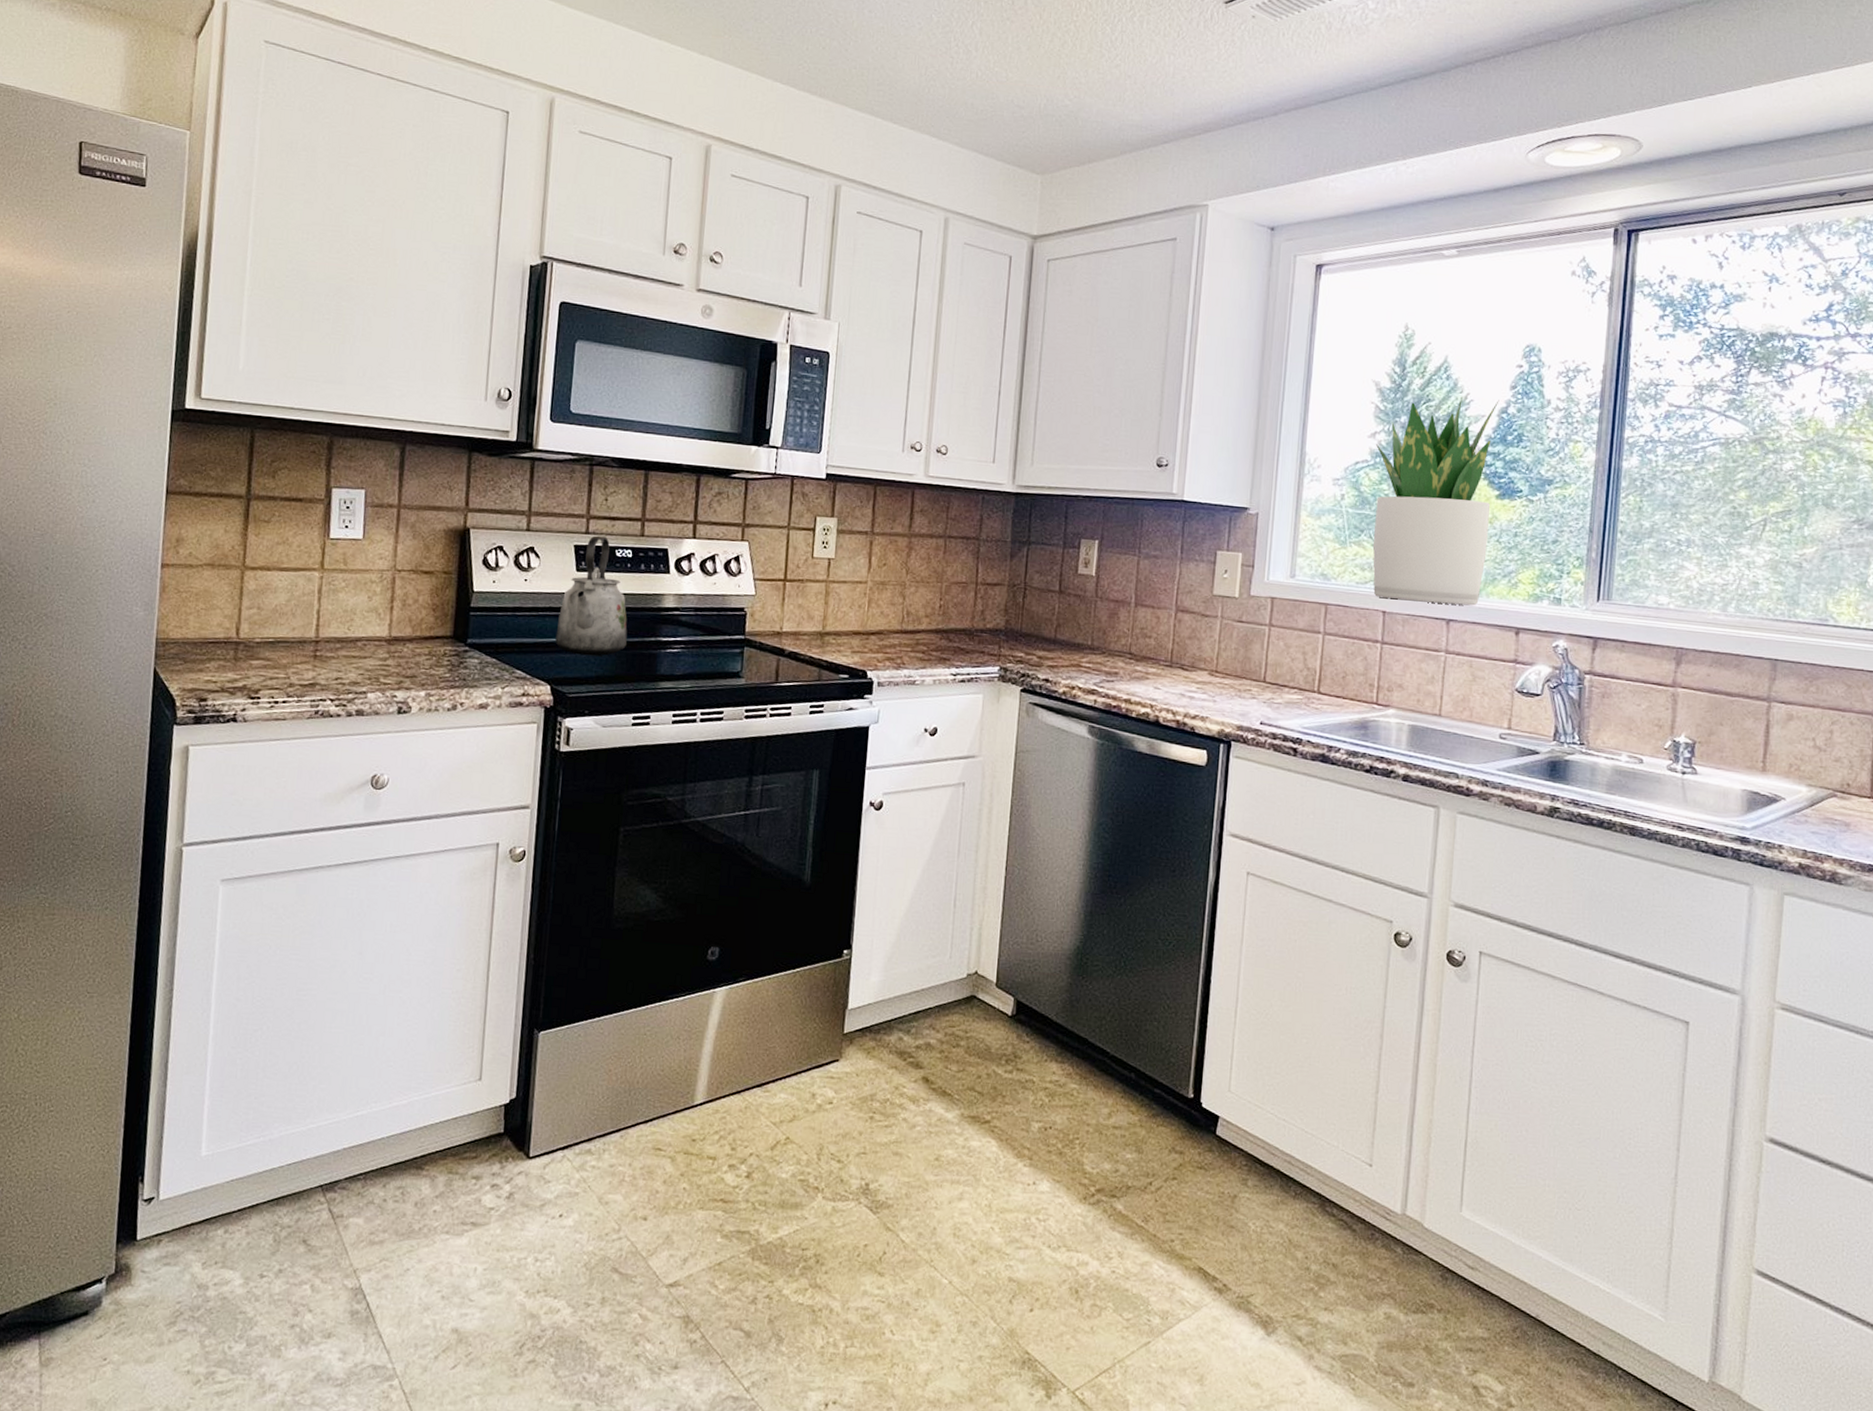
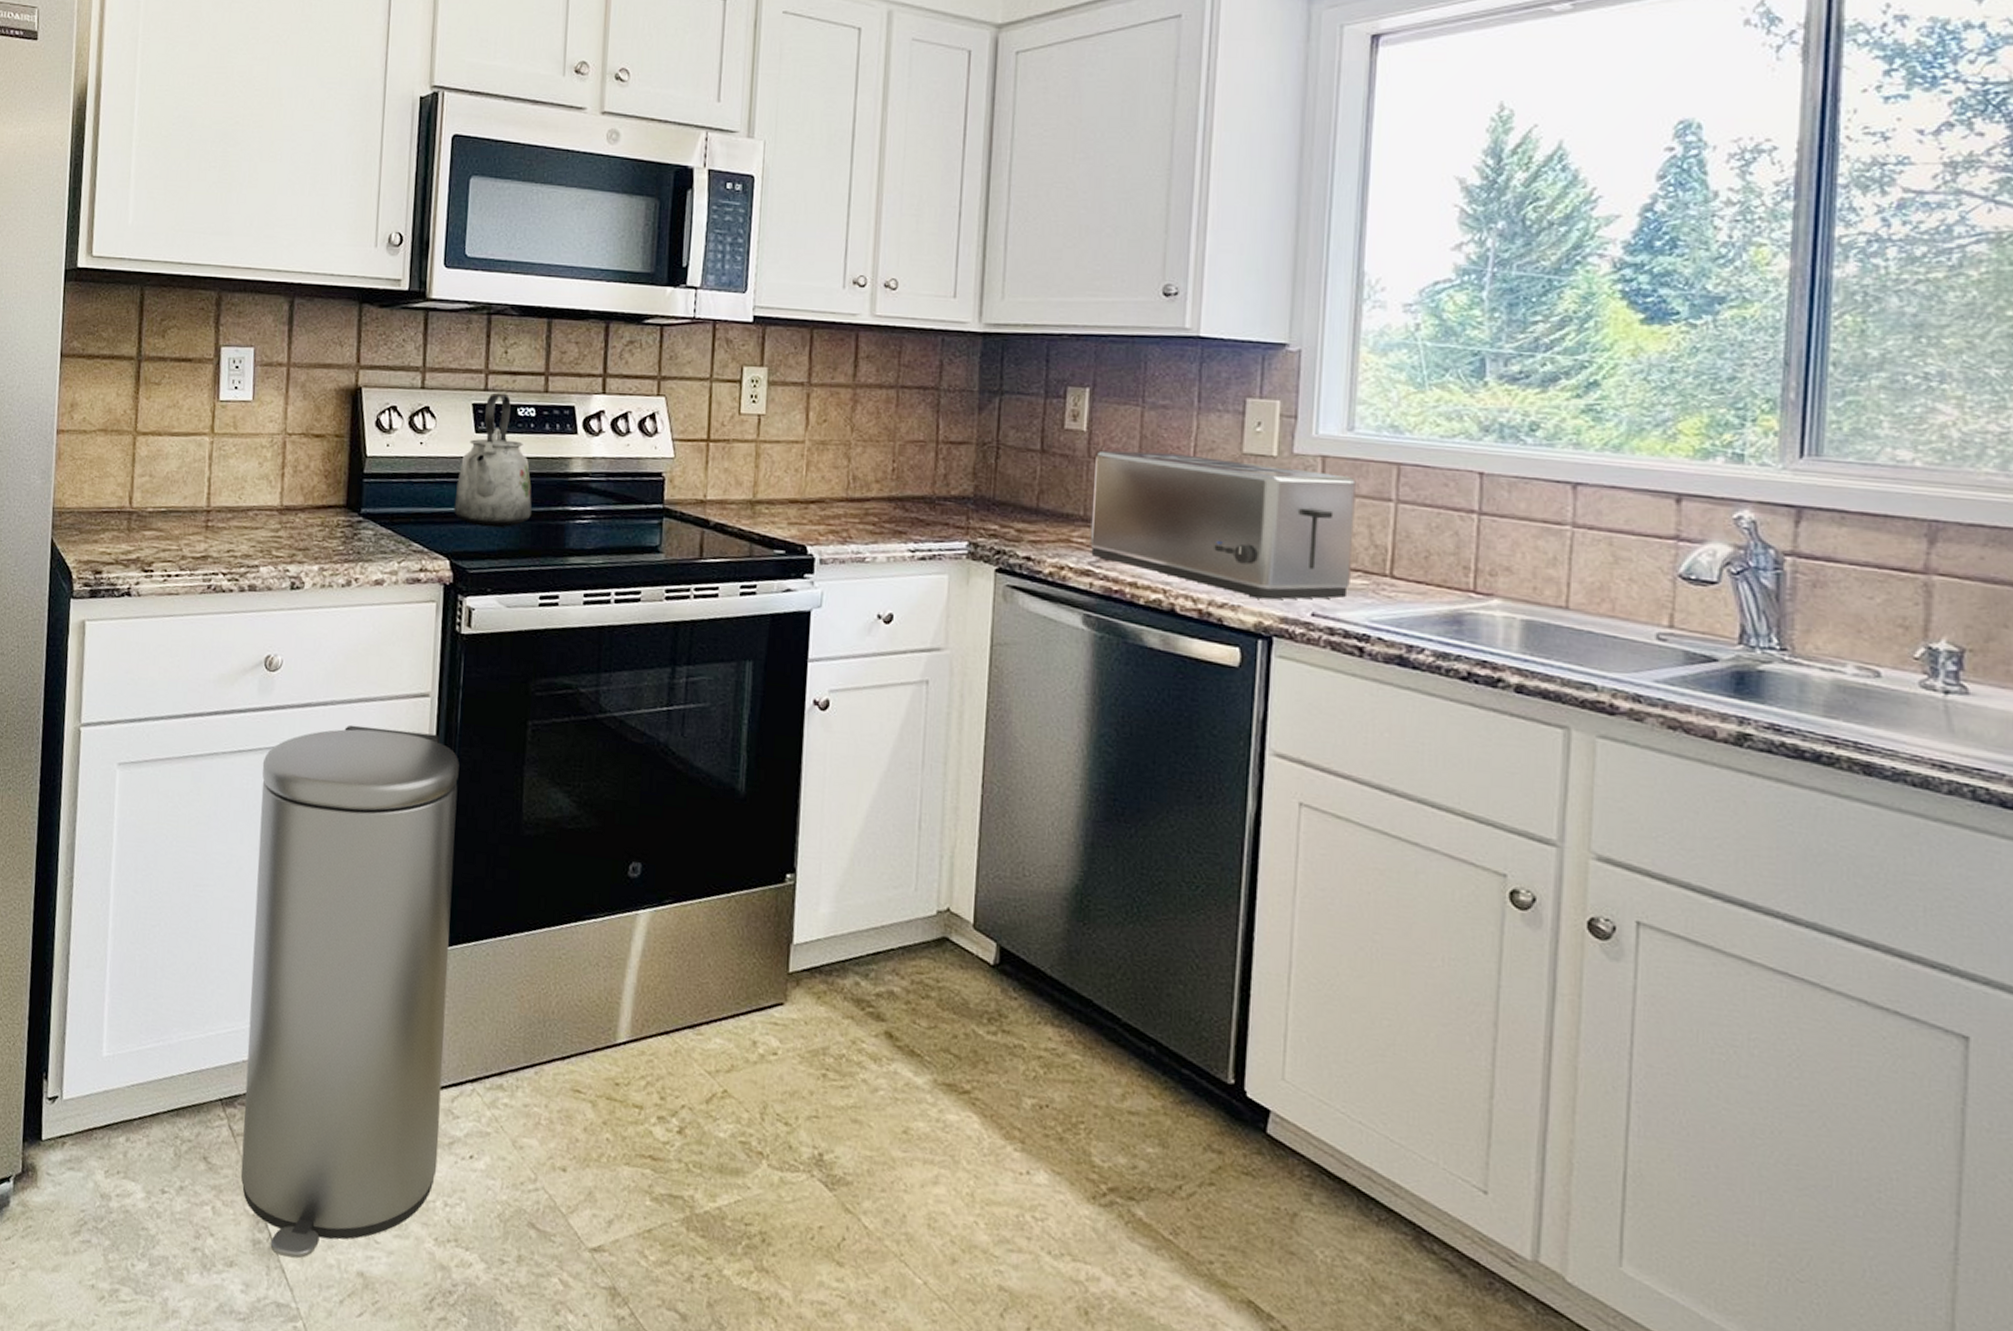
pedal bin: none [340,836,556,1323] -> present [240,724,460,1259]
toaster: none [1095,591,1295,712] -> present [1090,450,1356,600]
planter: present [1373,396,1500,606] -> none [1461,192,1641,465]

